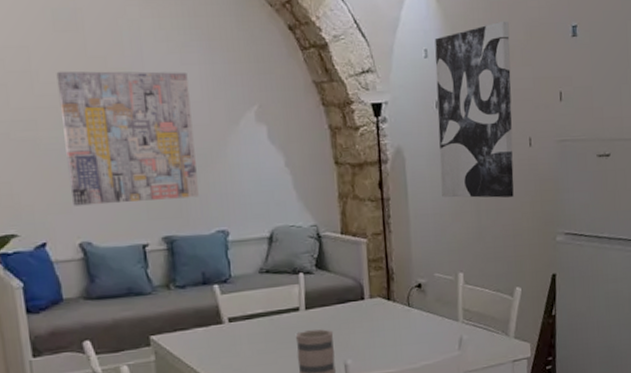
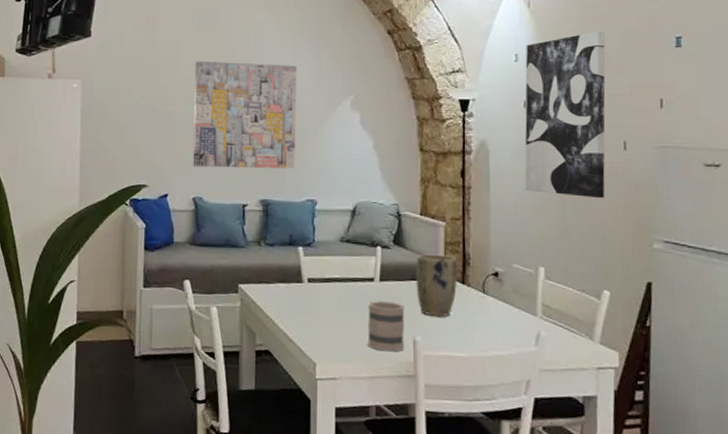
plant pot: none [341,273,383,338] -> present [416,254,458,317]

